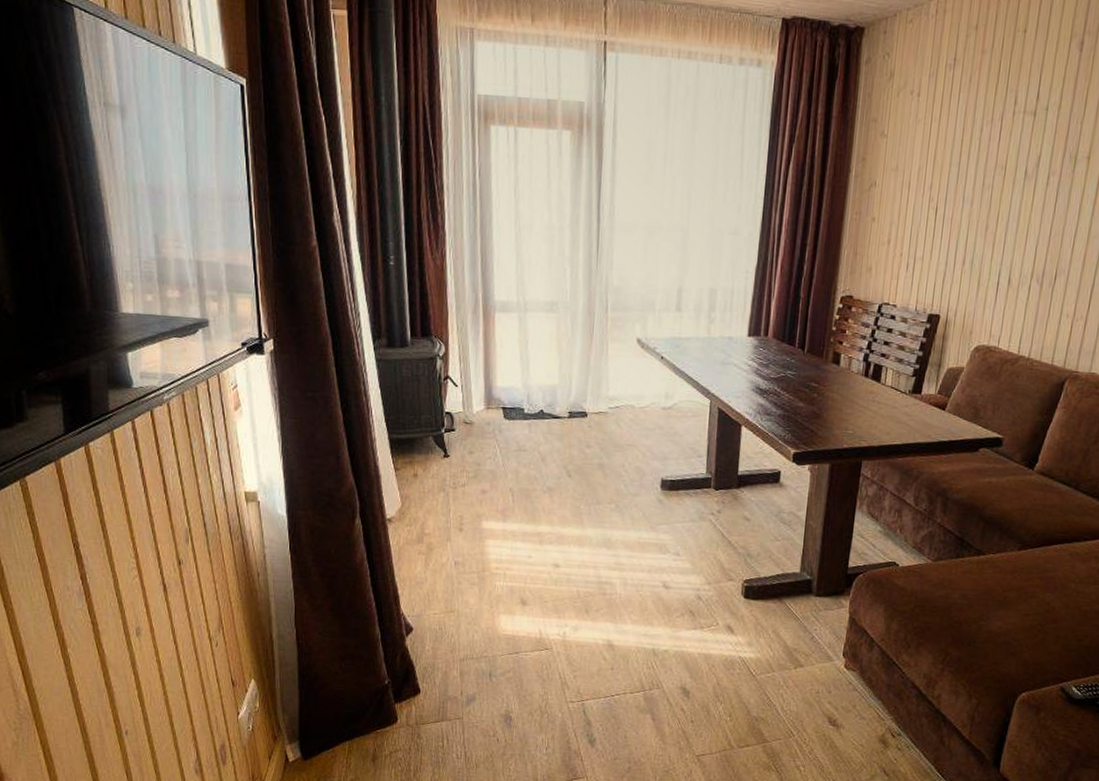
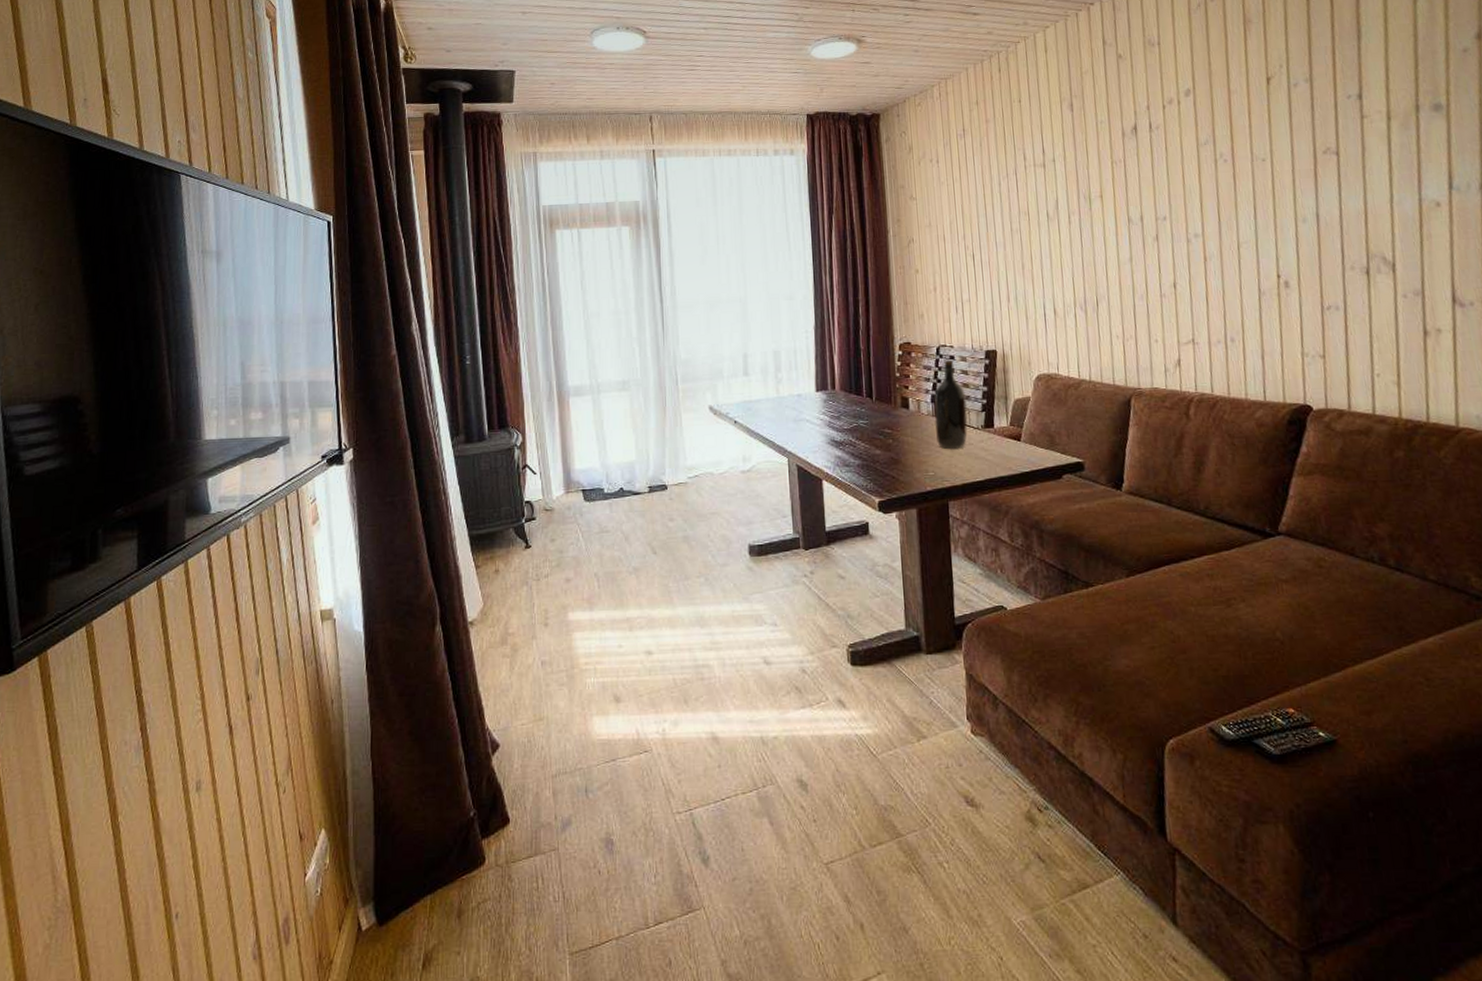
wine bottle: none [861,319,900,410] -> present [934,359,968,449]

